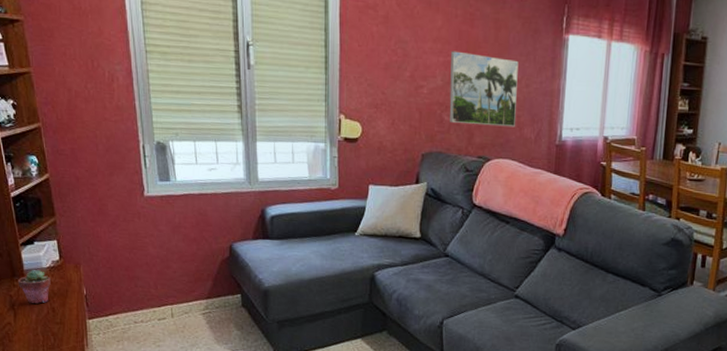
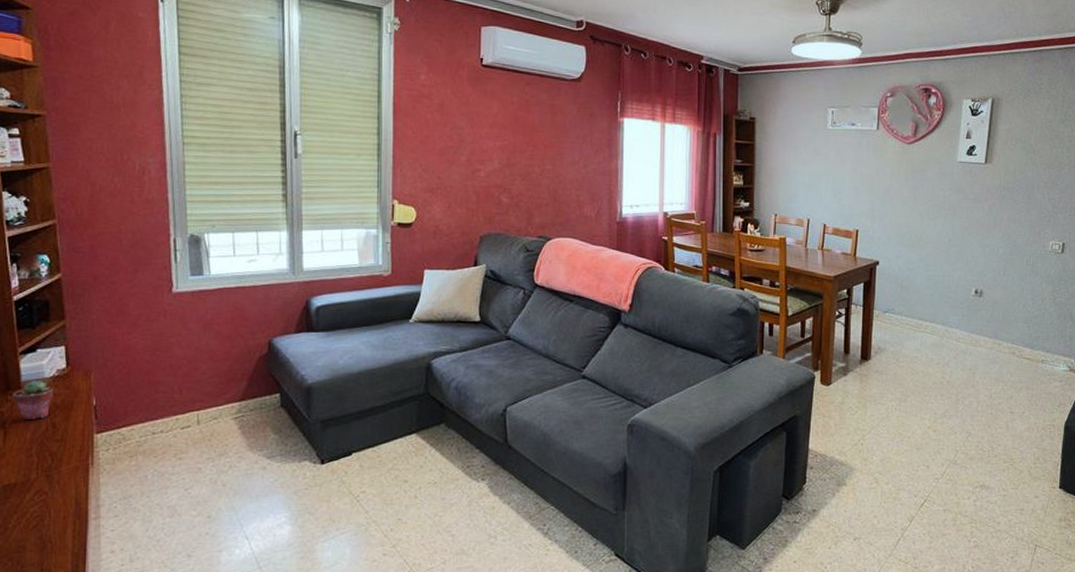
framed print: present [449,51,519,128] -> none [507,135,576,207]

